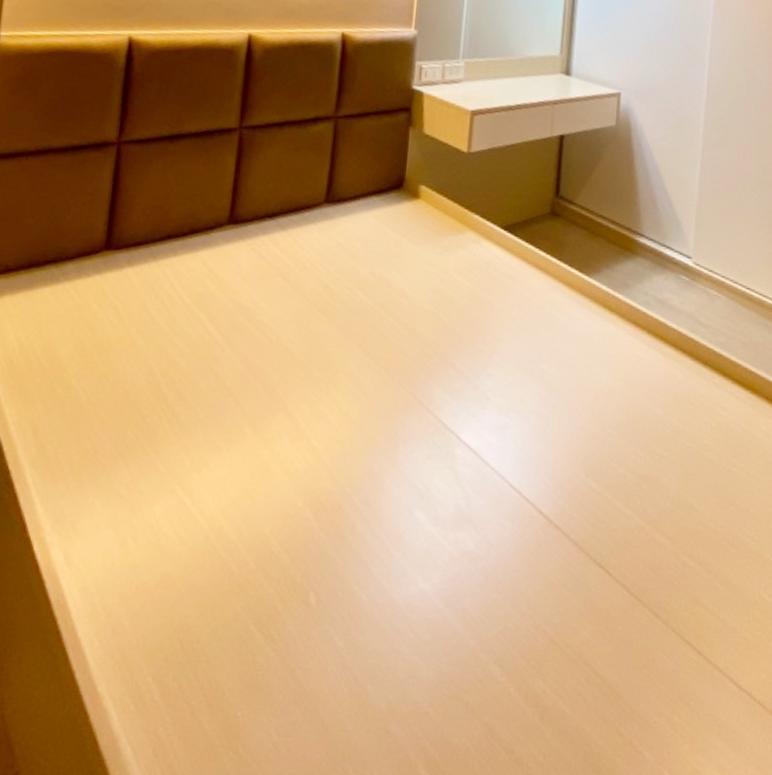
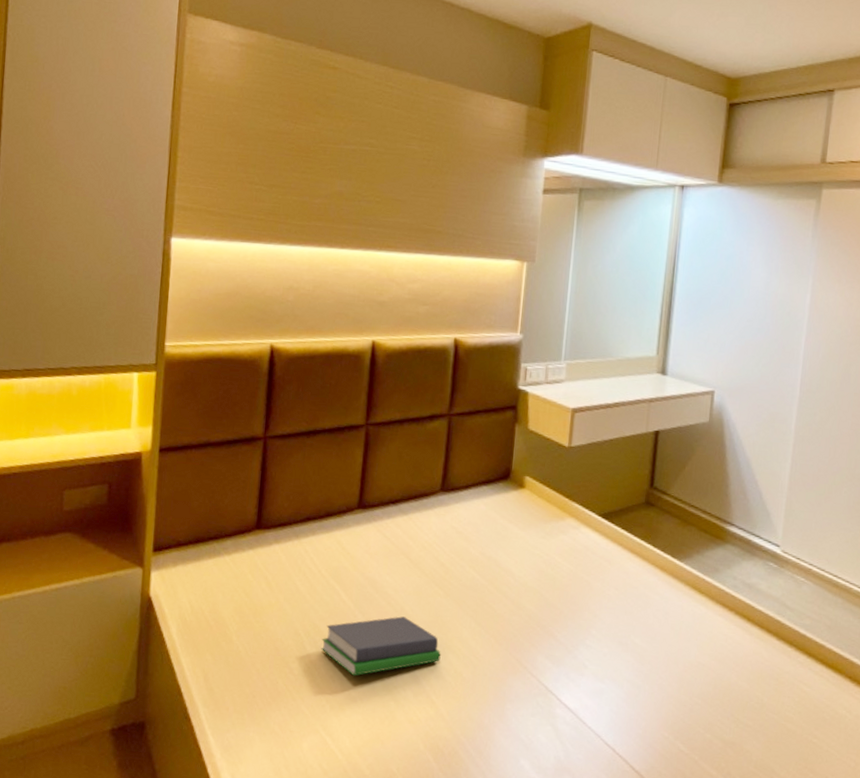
book: none [180,348,324,422] -> present [321,616,441,676]

